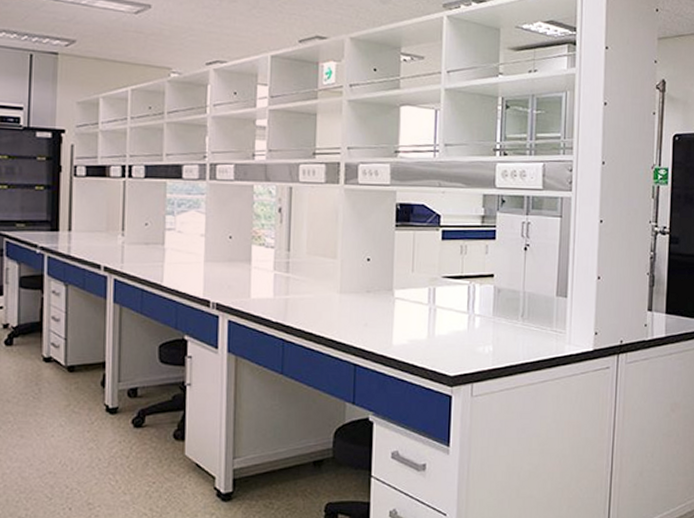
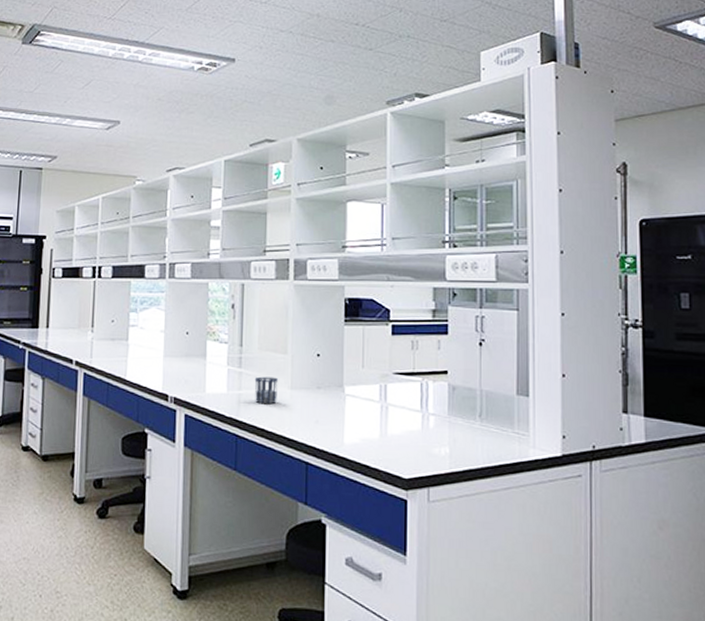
cup: none [302,281,328,309] -> present [254,376,279,405]

